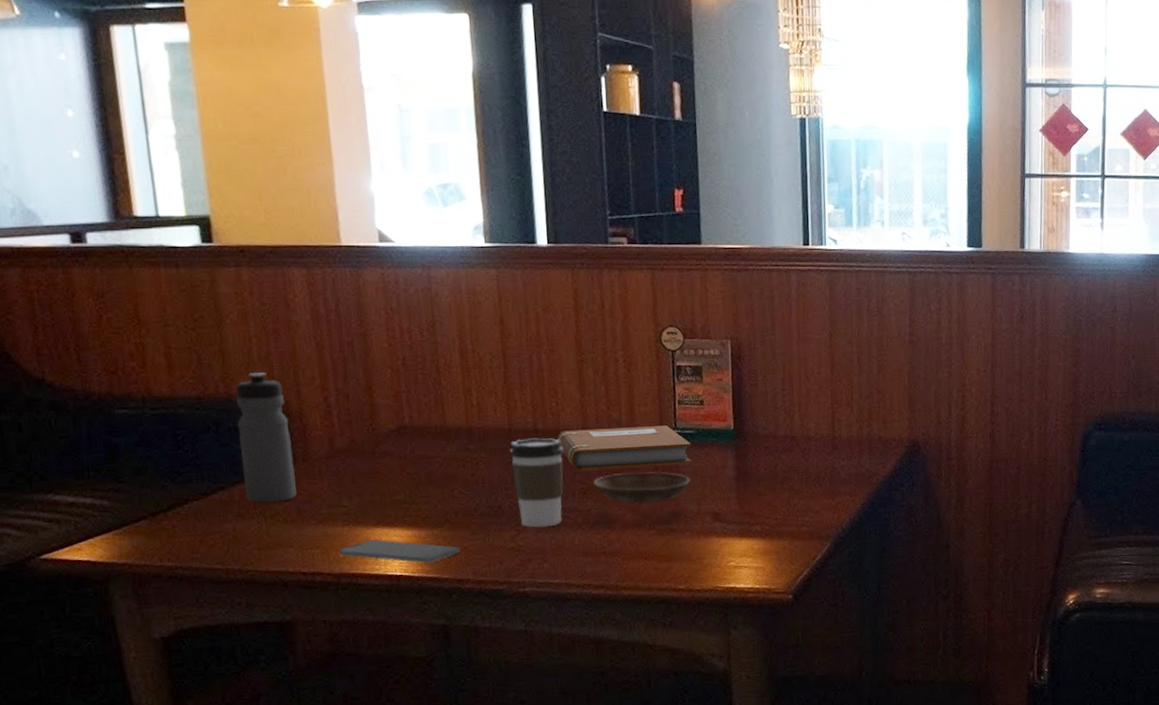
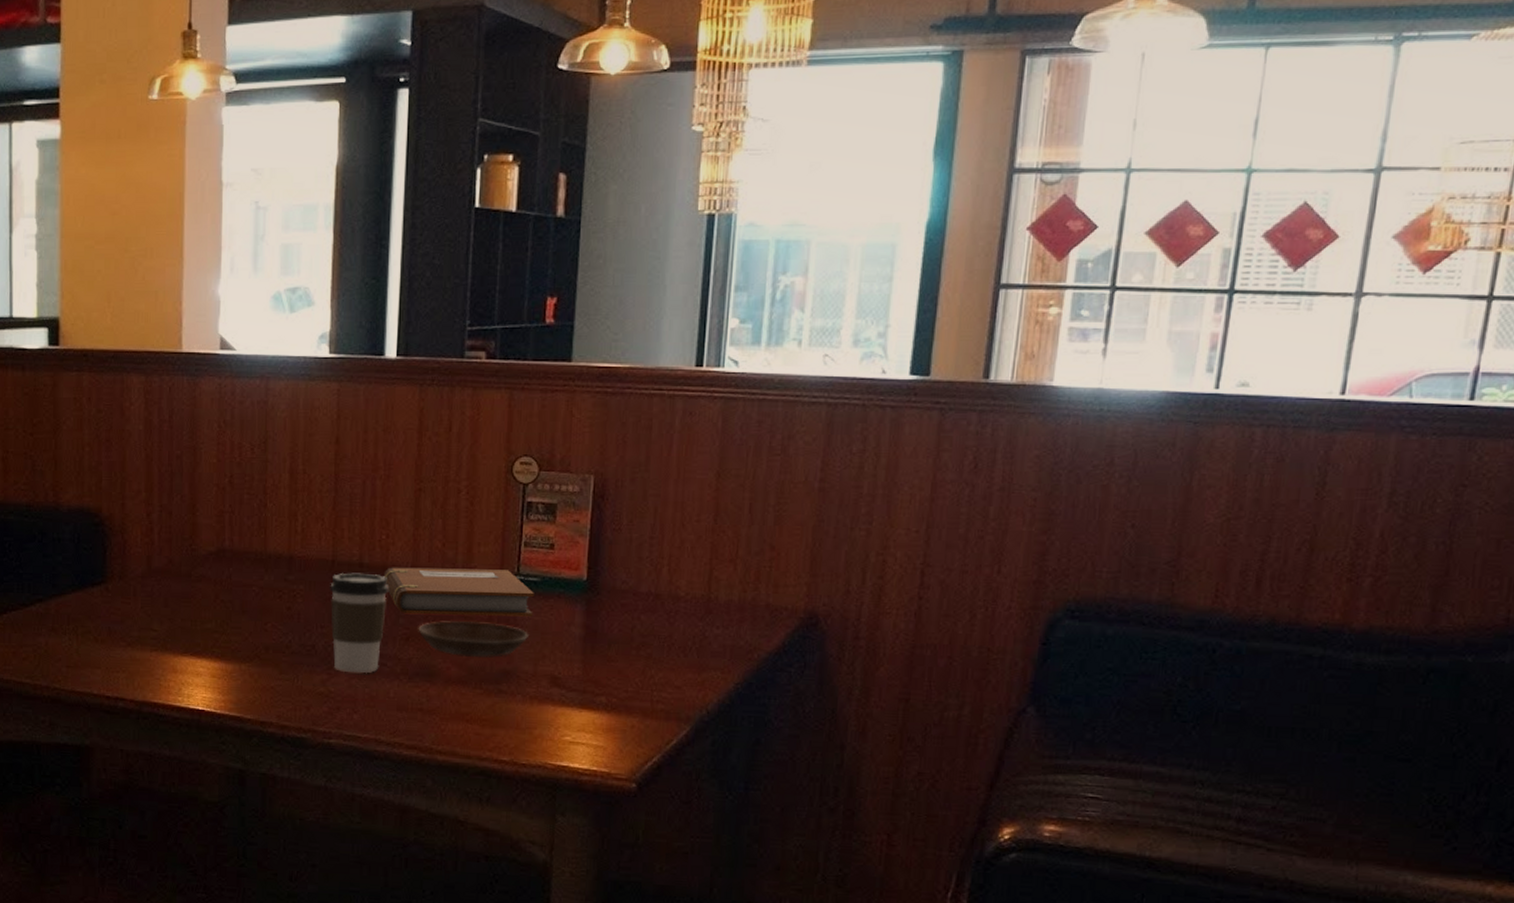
water bottle: present [235,371,297,504] -> none [61,481,110,620]
smartphone: present [338,539,460,563] -> none [144,669,266,700]

